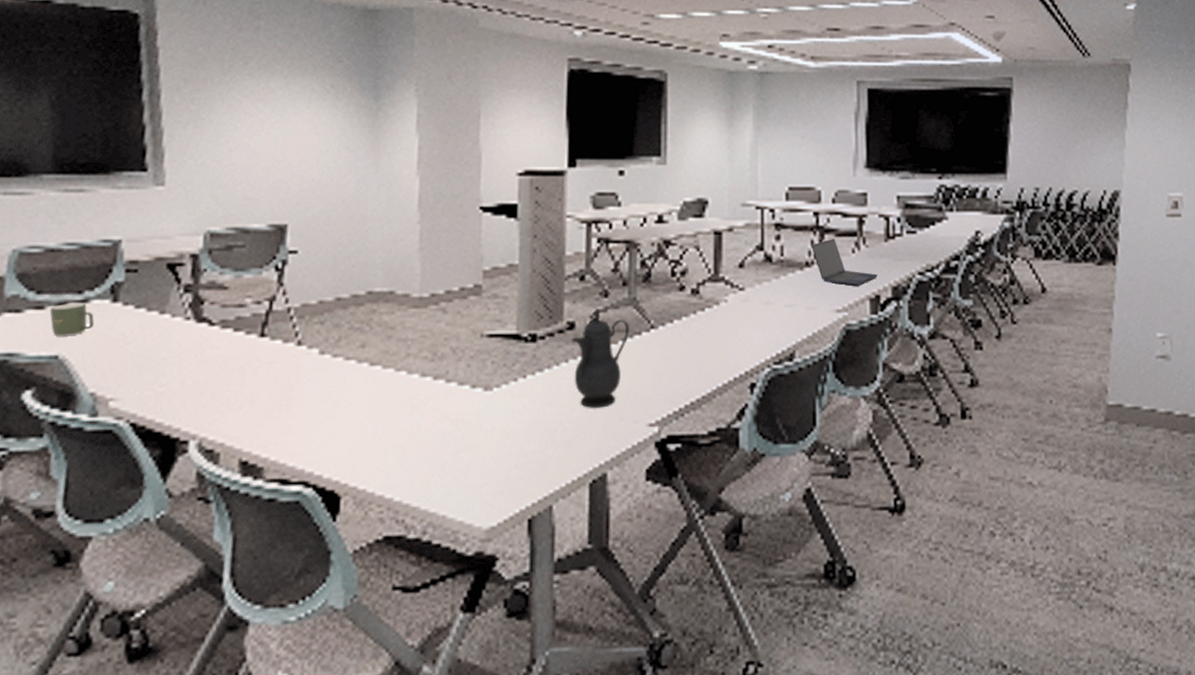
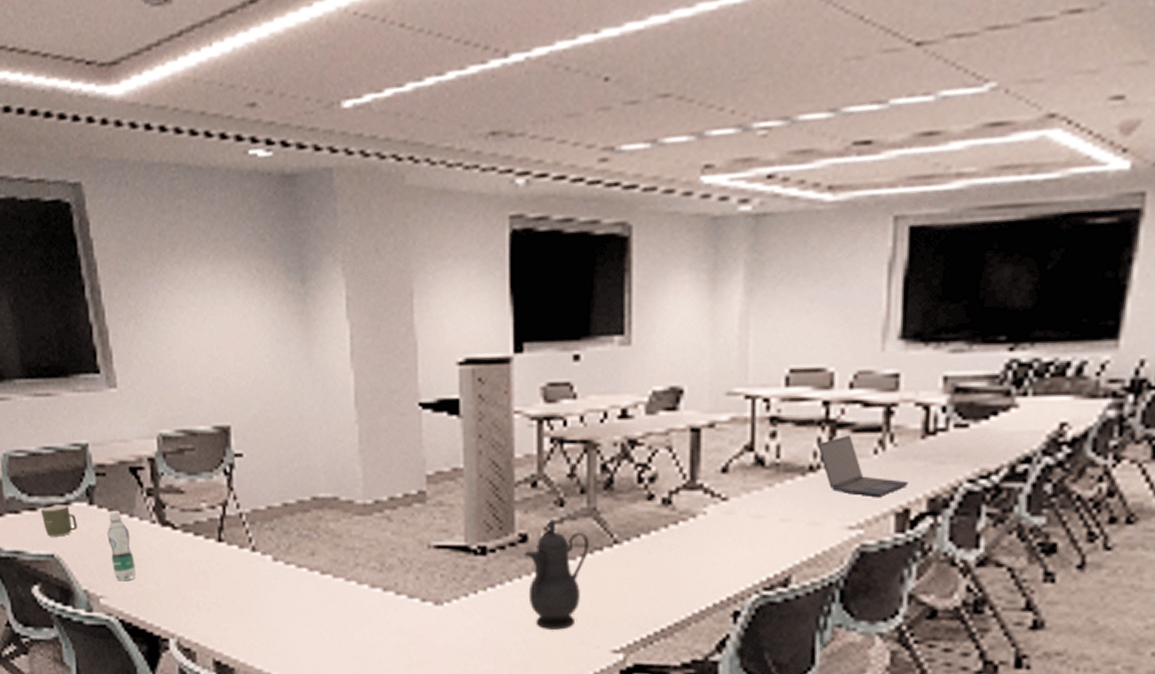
bottle: none [129,307,160,382] -> present [107,510,136,582]

